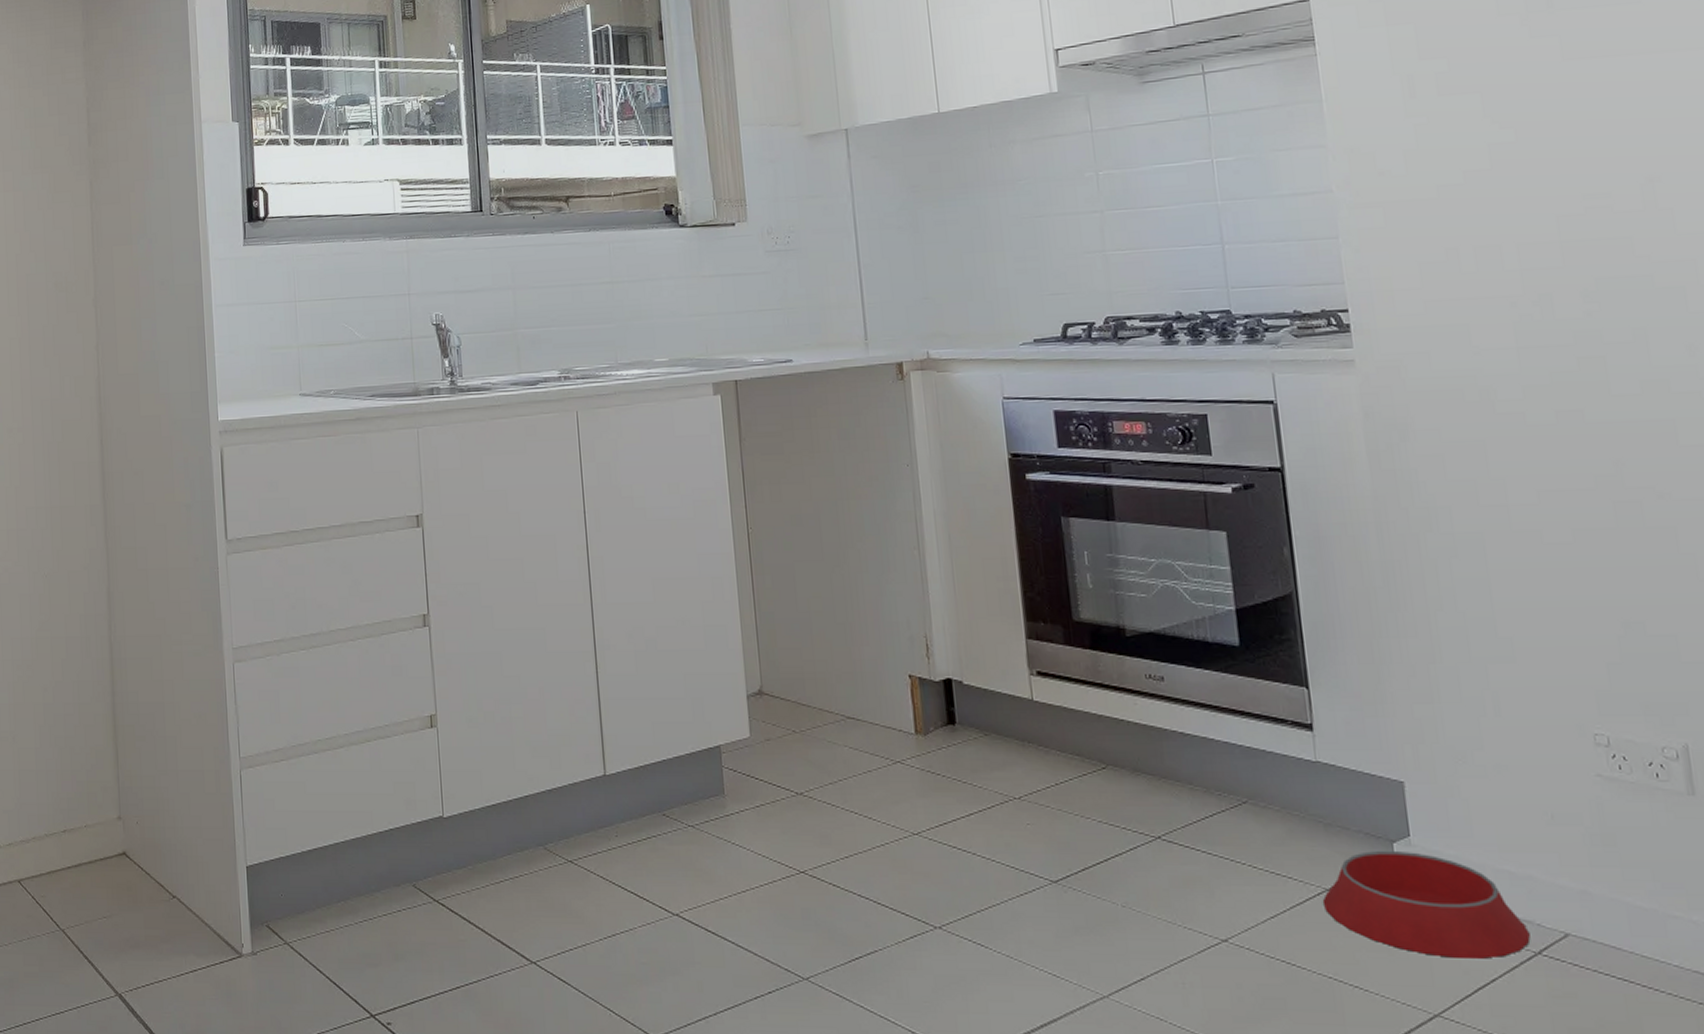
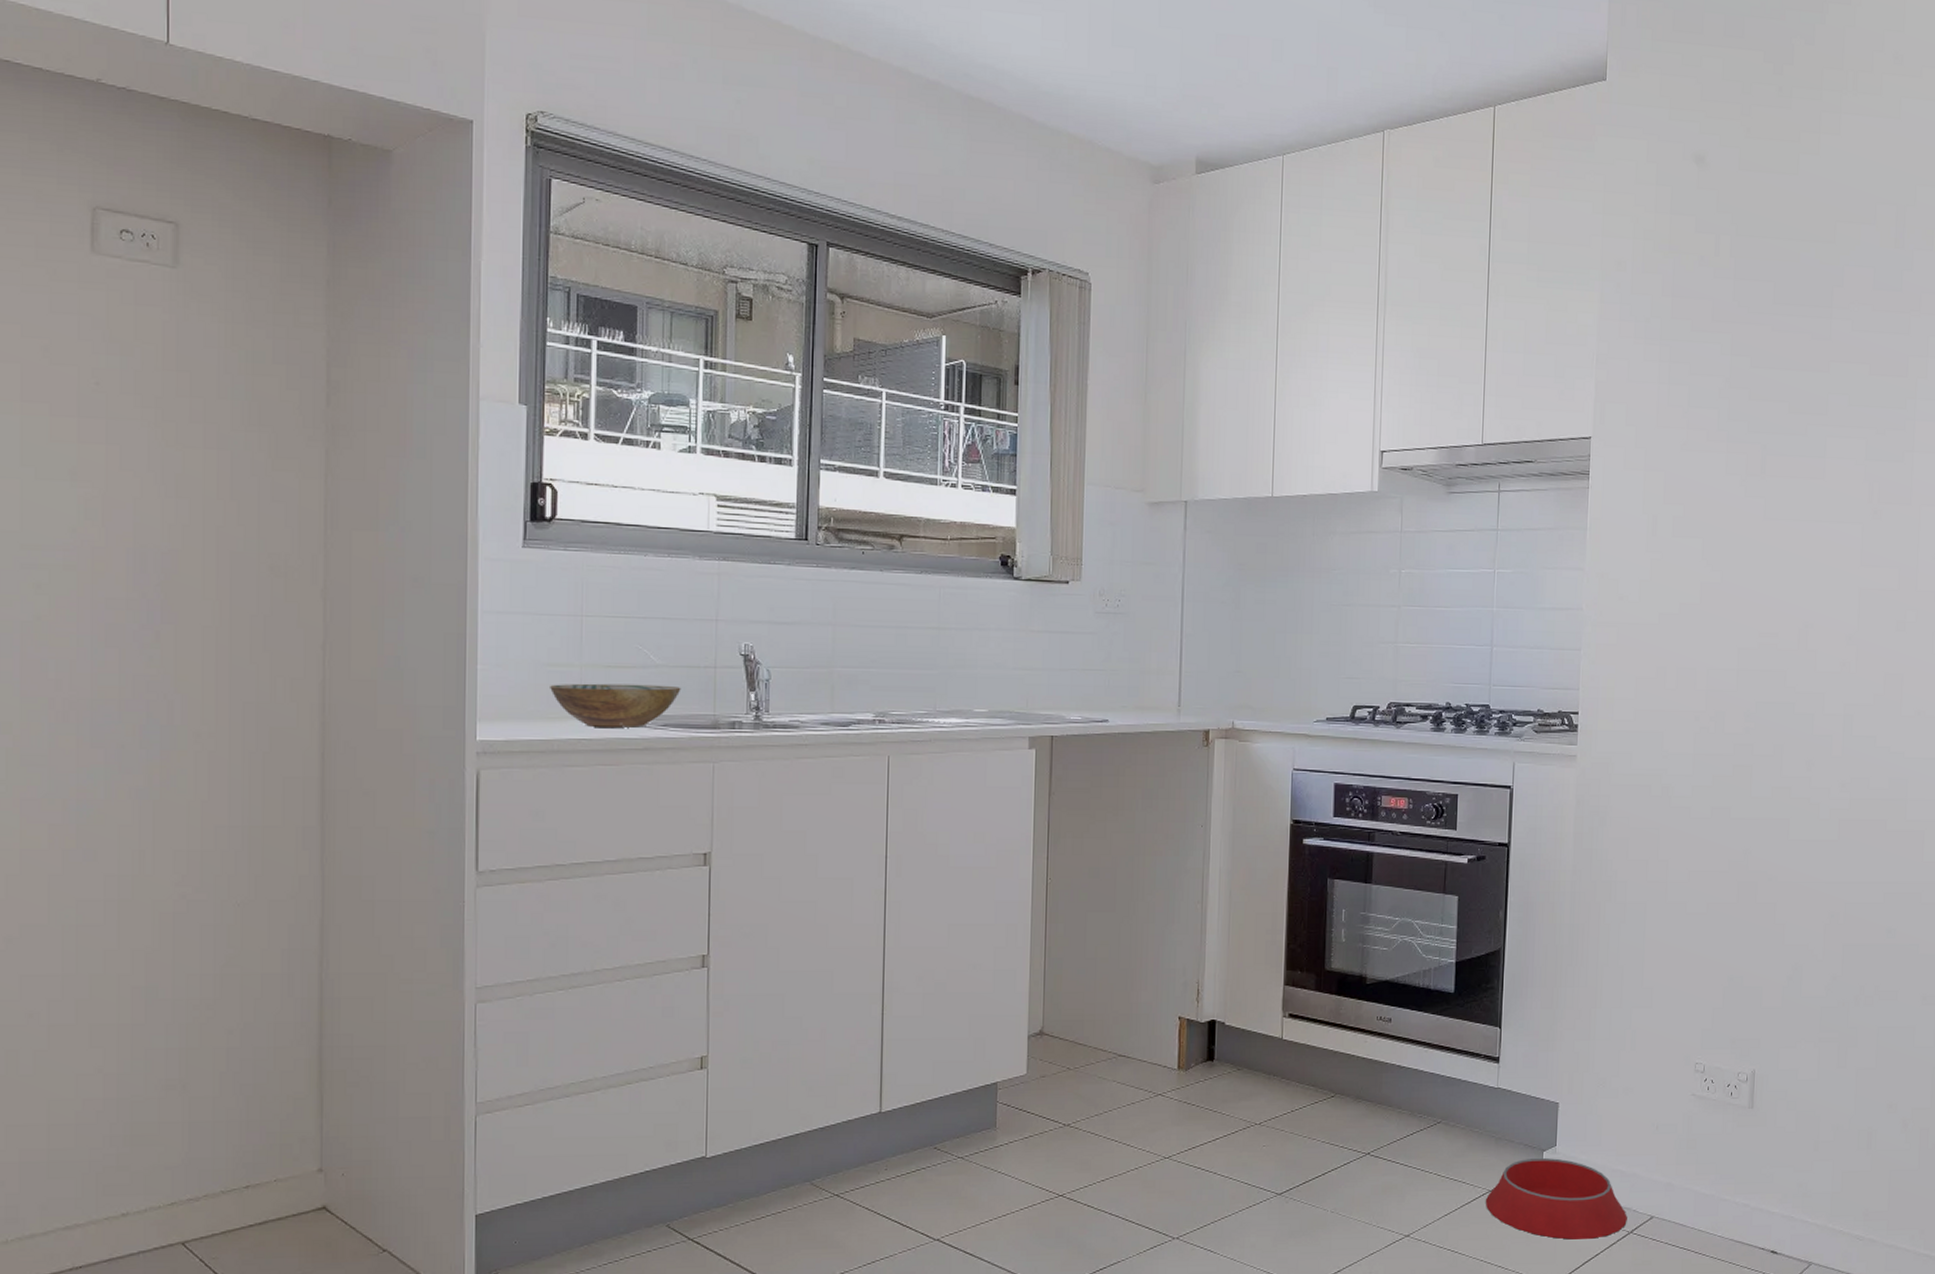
bowl: none [274,358,384,402] -> present [550,683,681,728]

